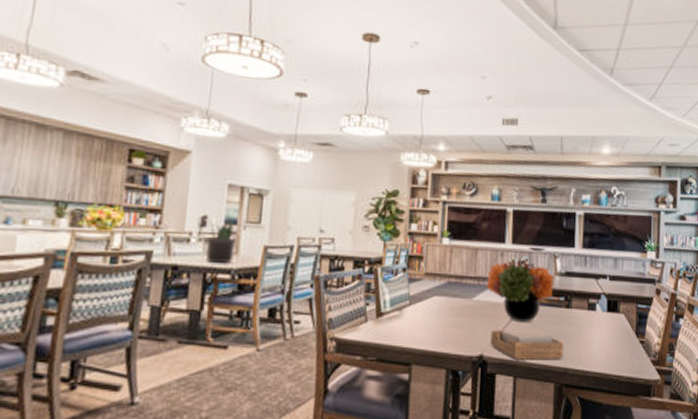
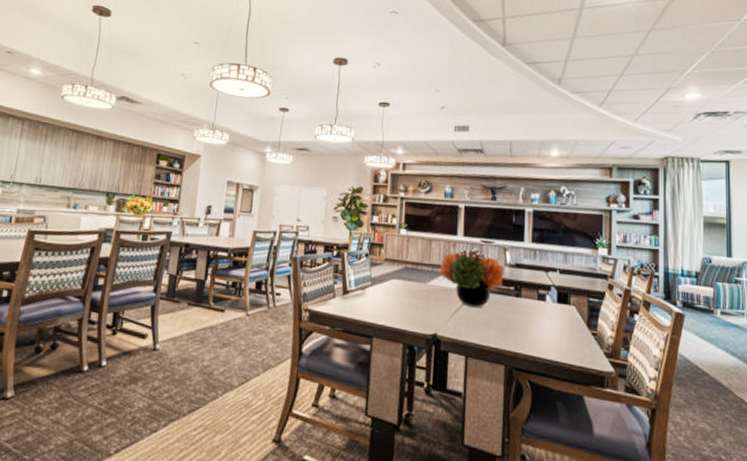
planter: present [206,219,236,263] -> none [210,208,232,244]
napkin holder: present [489,328,564,360] -> none [443,312,514,344]

